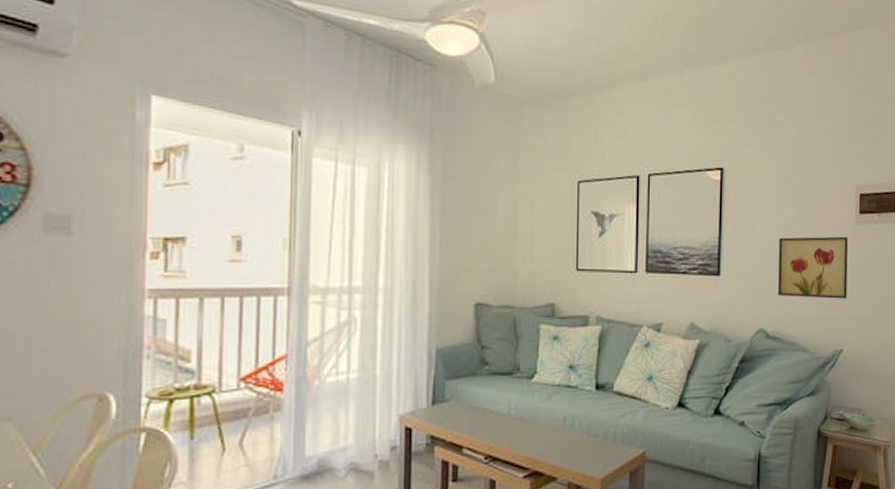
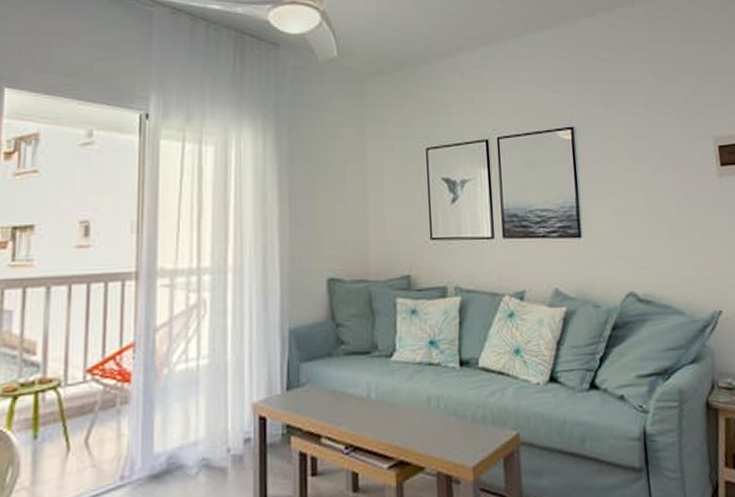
wall art: present [777,236,848,299] -> none [639,190,719,257]

